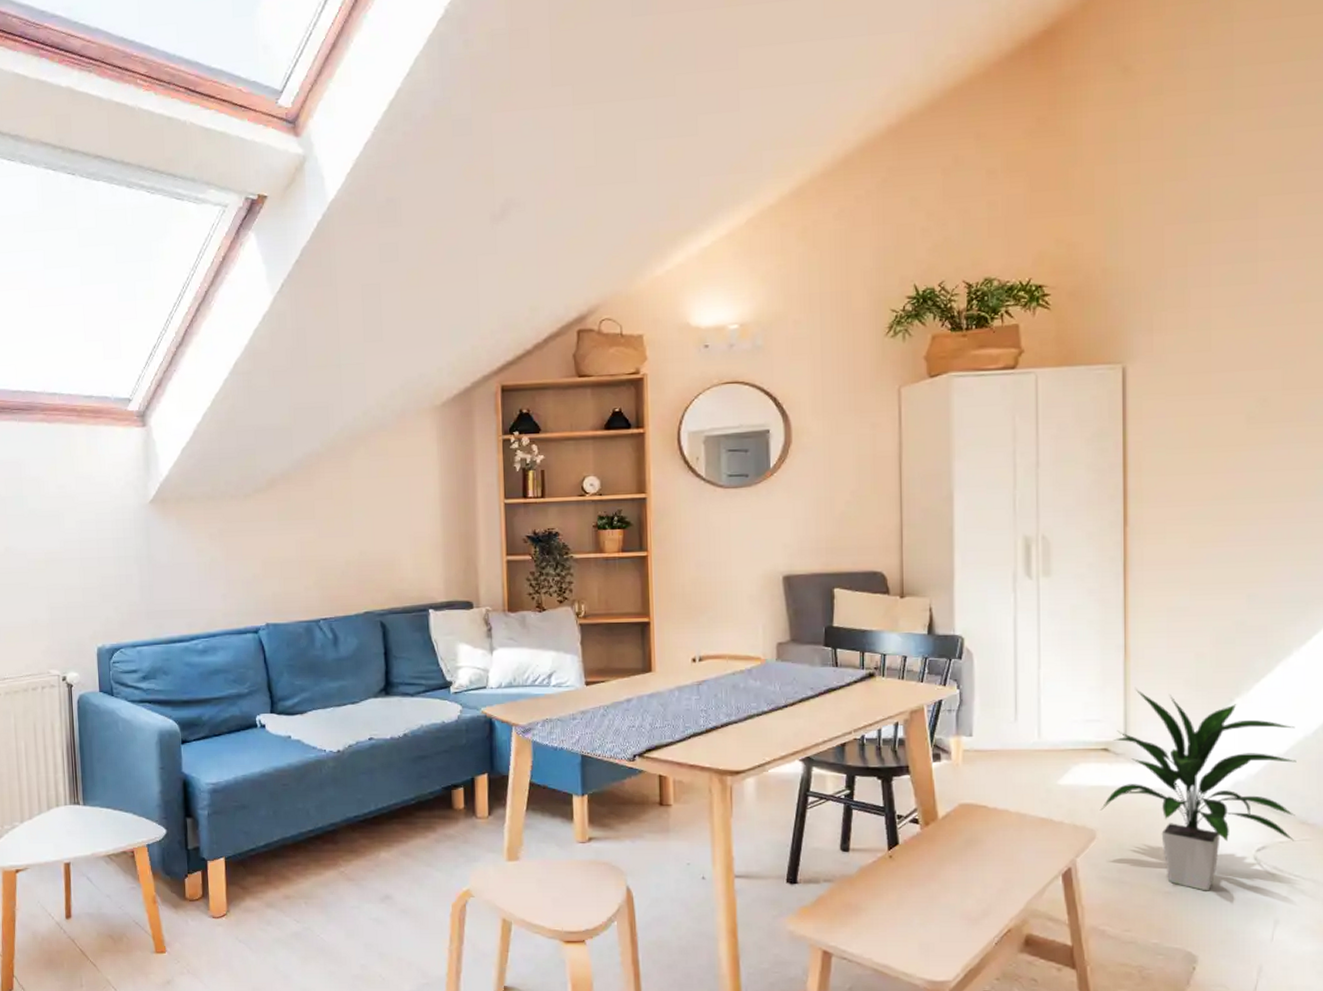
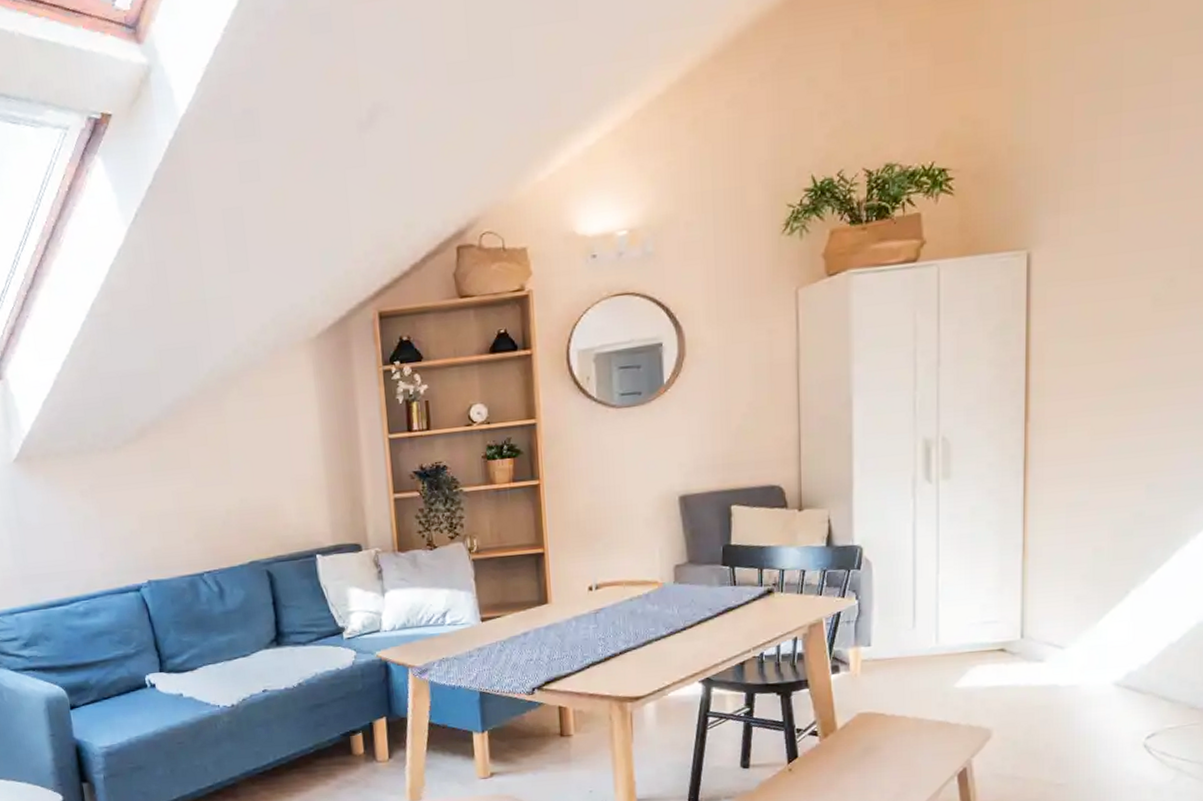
indoor plant: present [1099,689,1297,891] -> none [995,588,1189,781]

